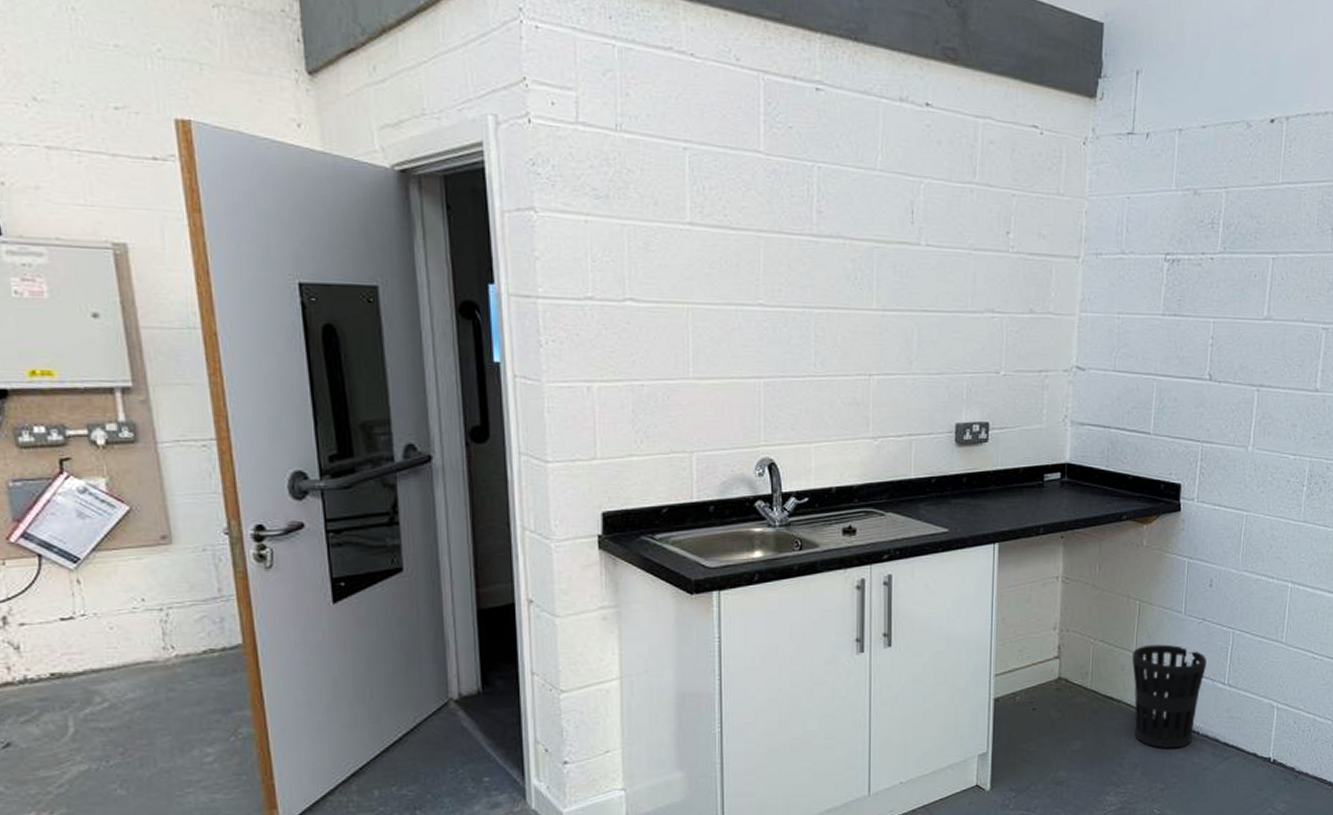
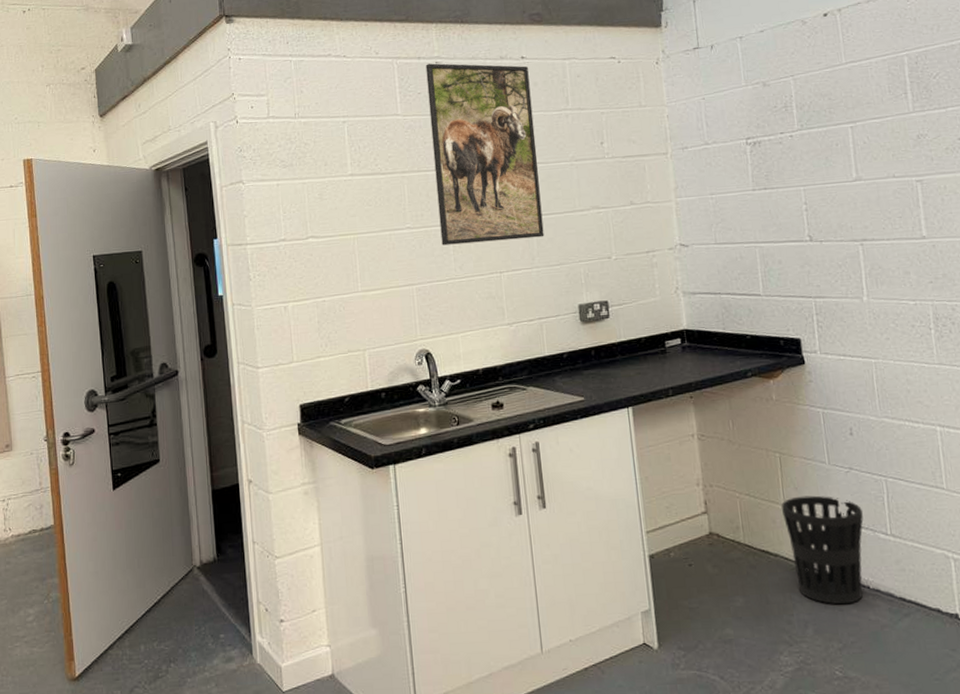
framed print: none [801,88,932,338] -> present [425,63,544,246]

